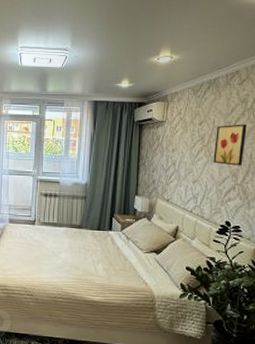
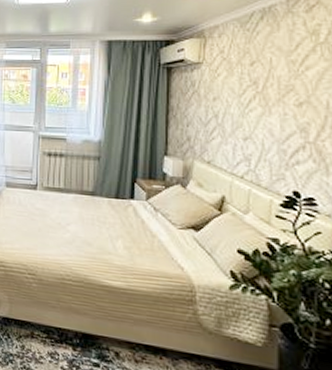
wall art: present [213,124,247,166] -> none [272,63,320,118]

